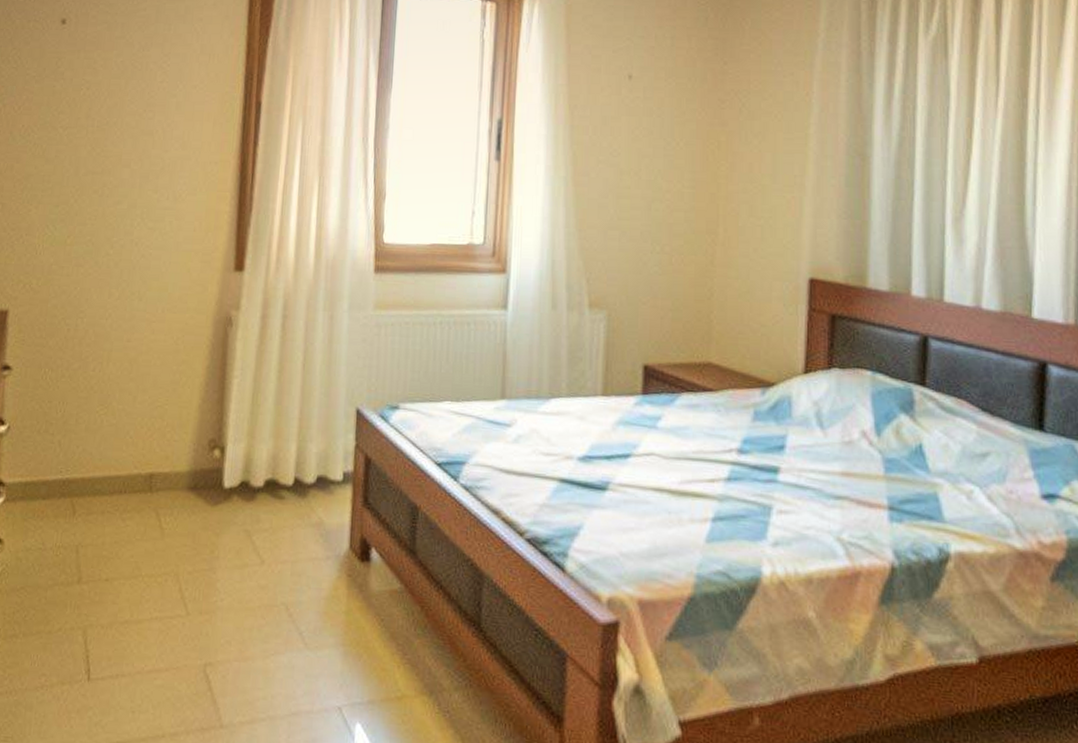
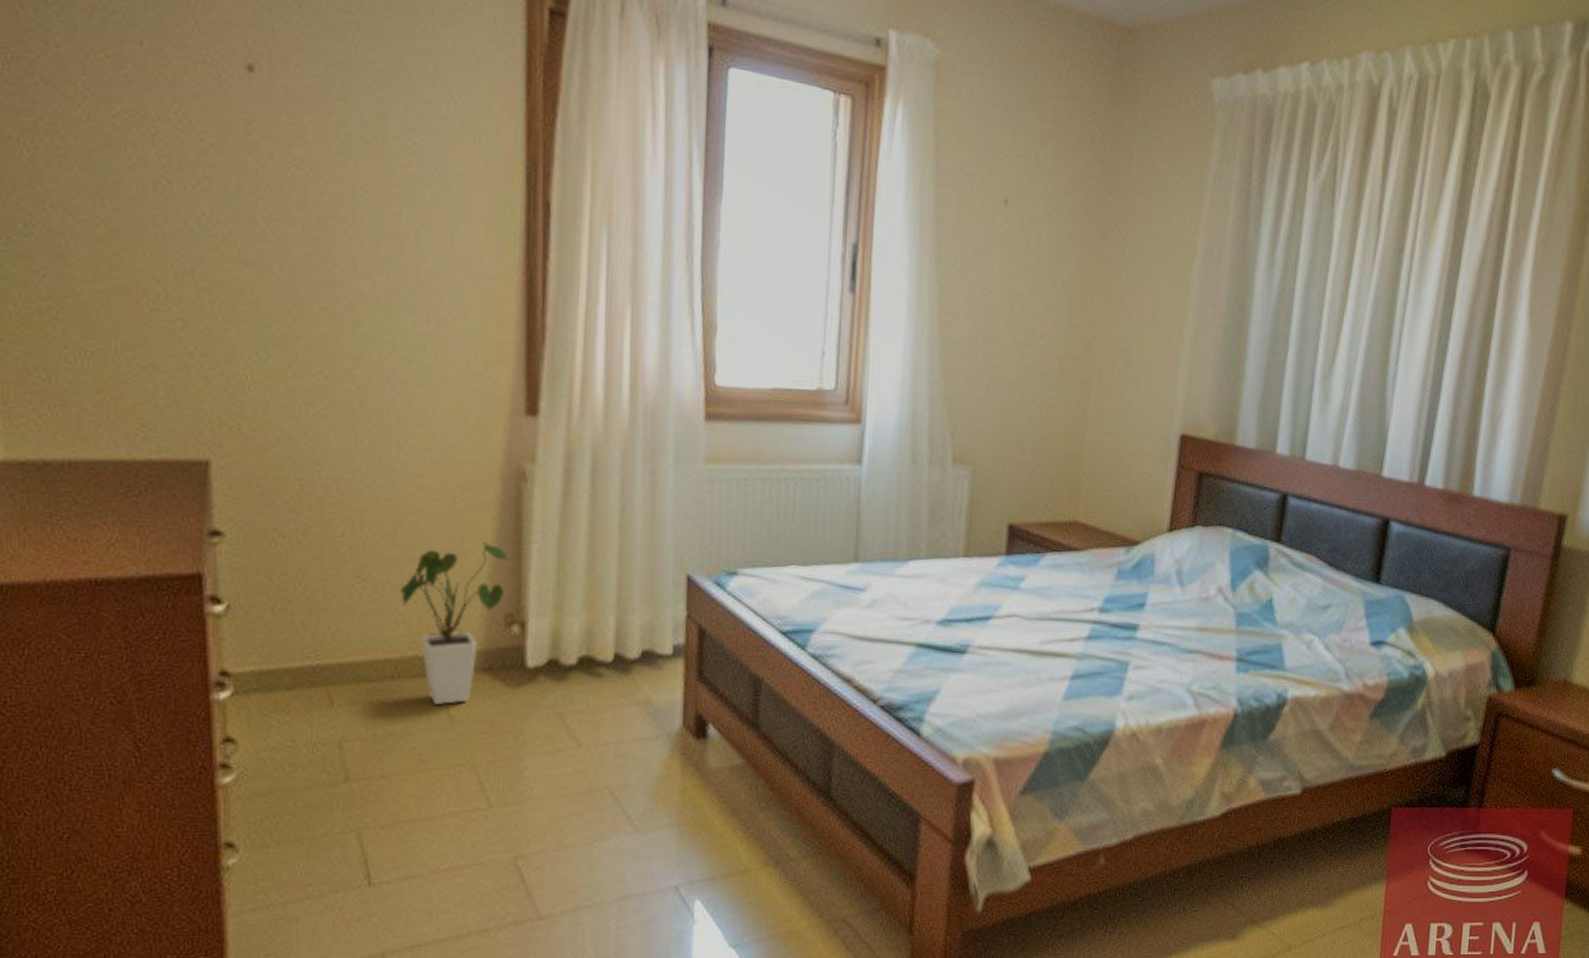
house plant: none [131,377,215,518] -> present [399,542,509,705]

